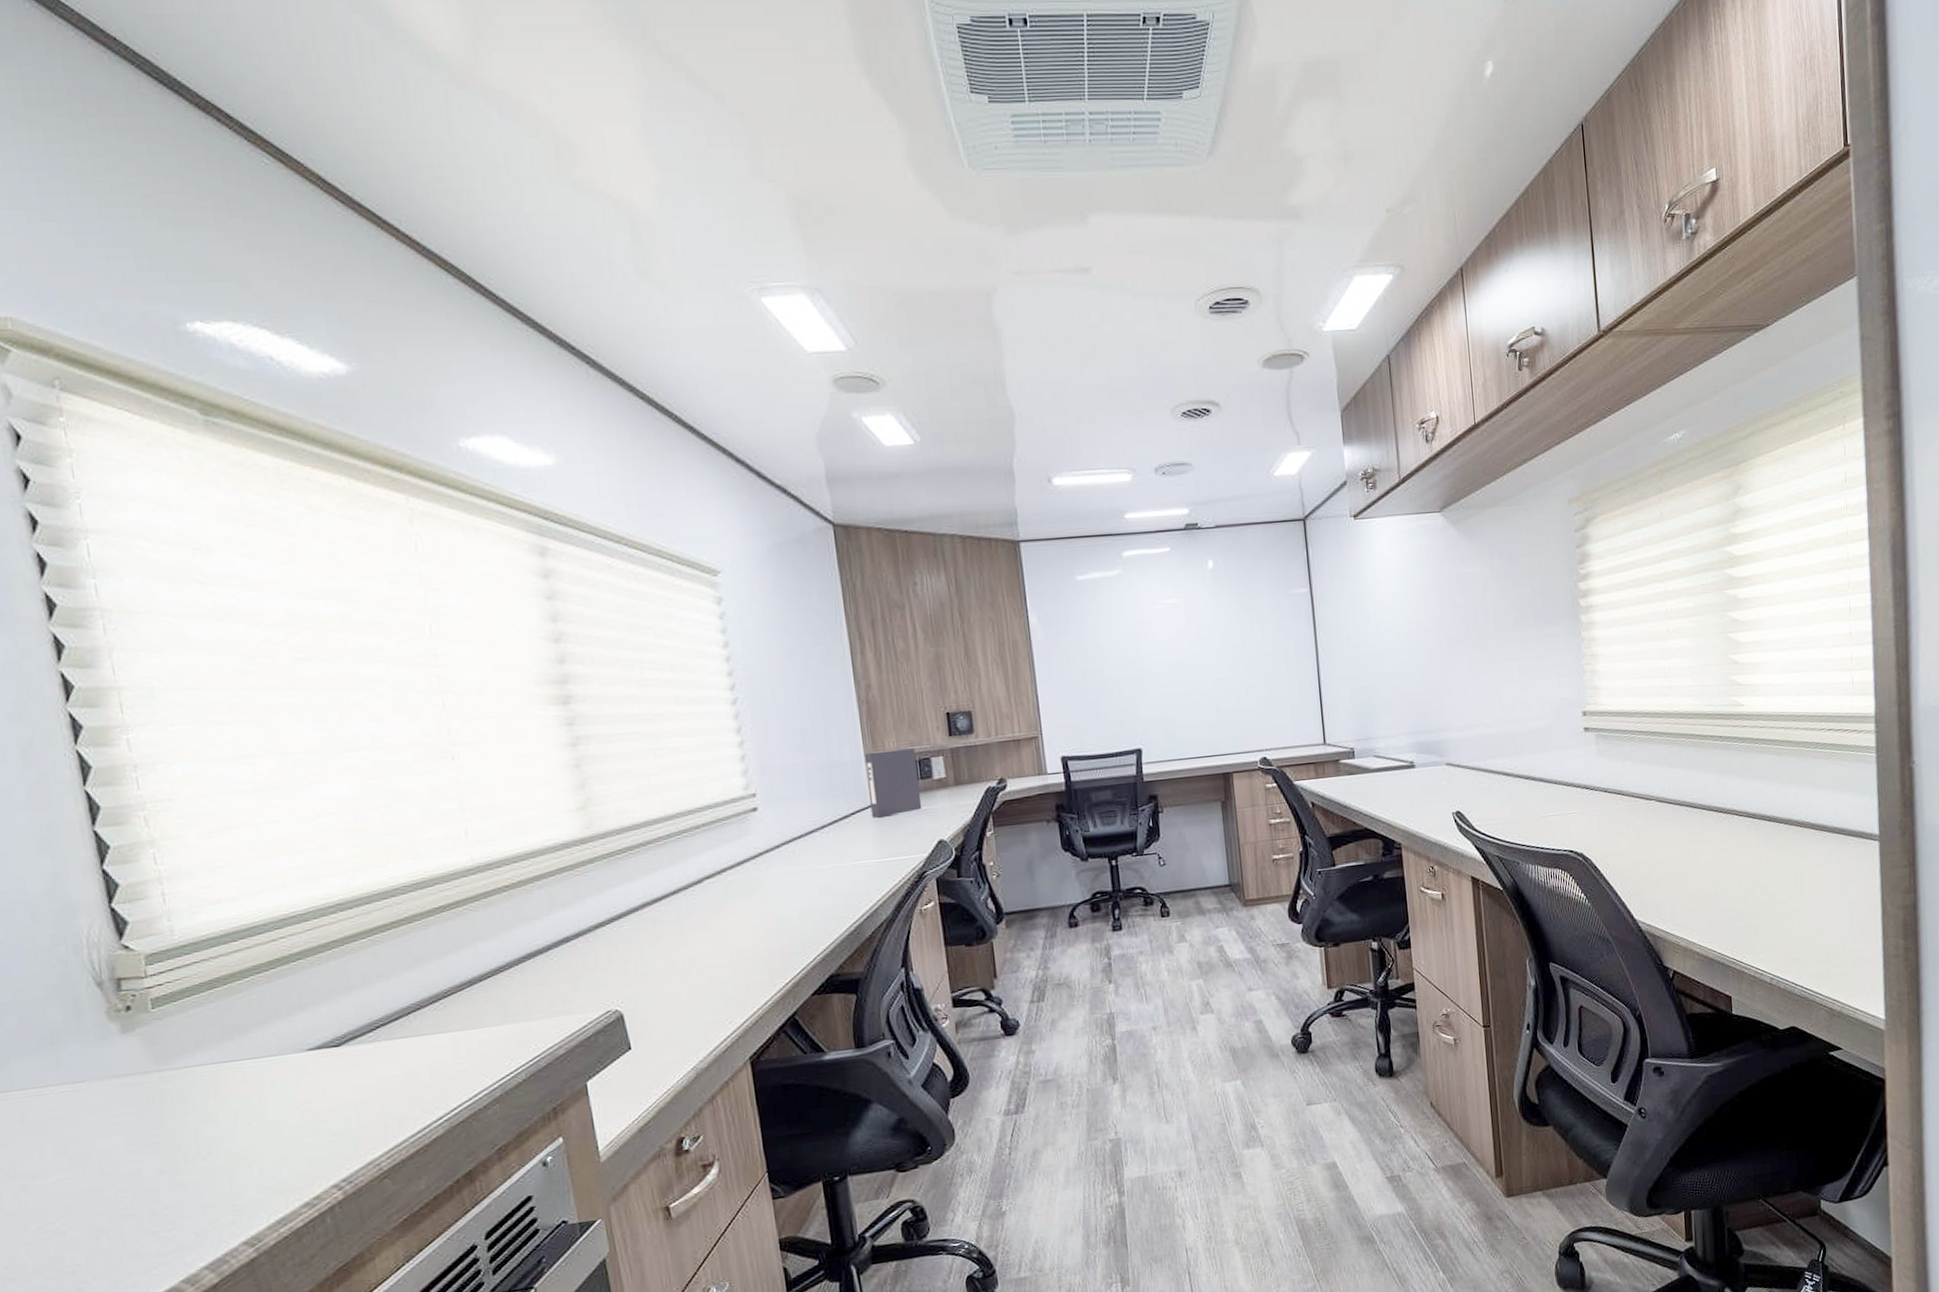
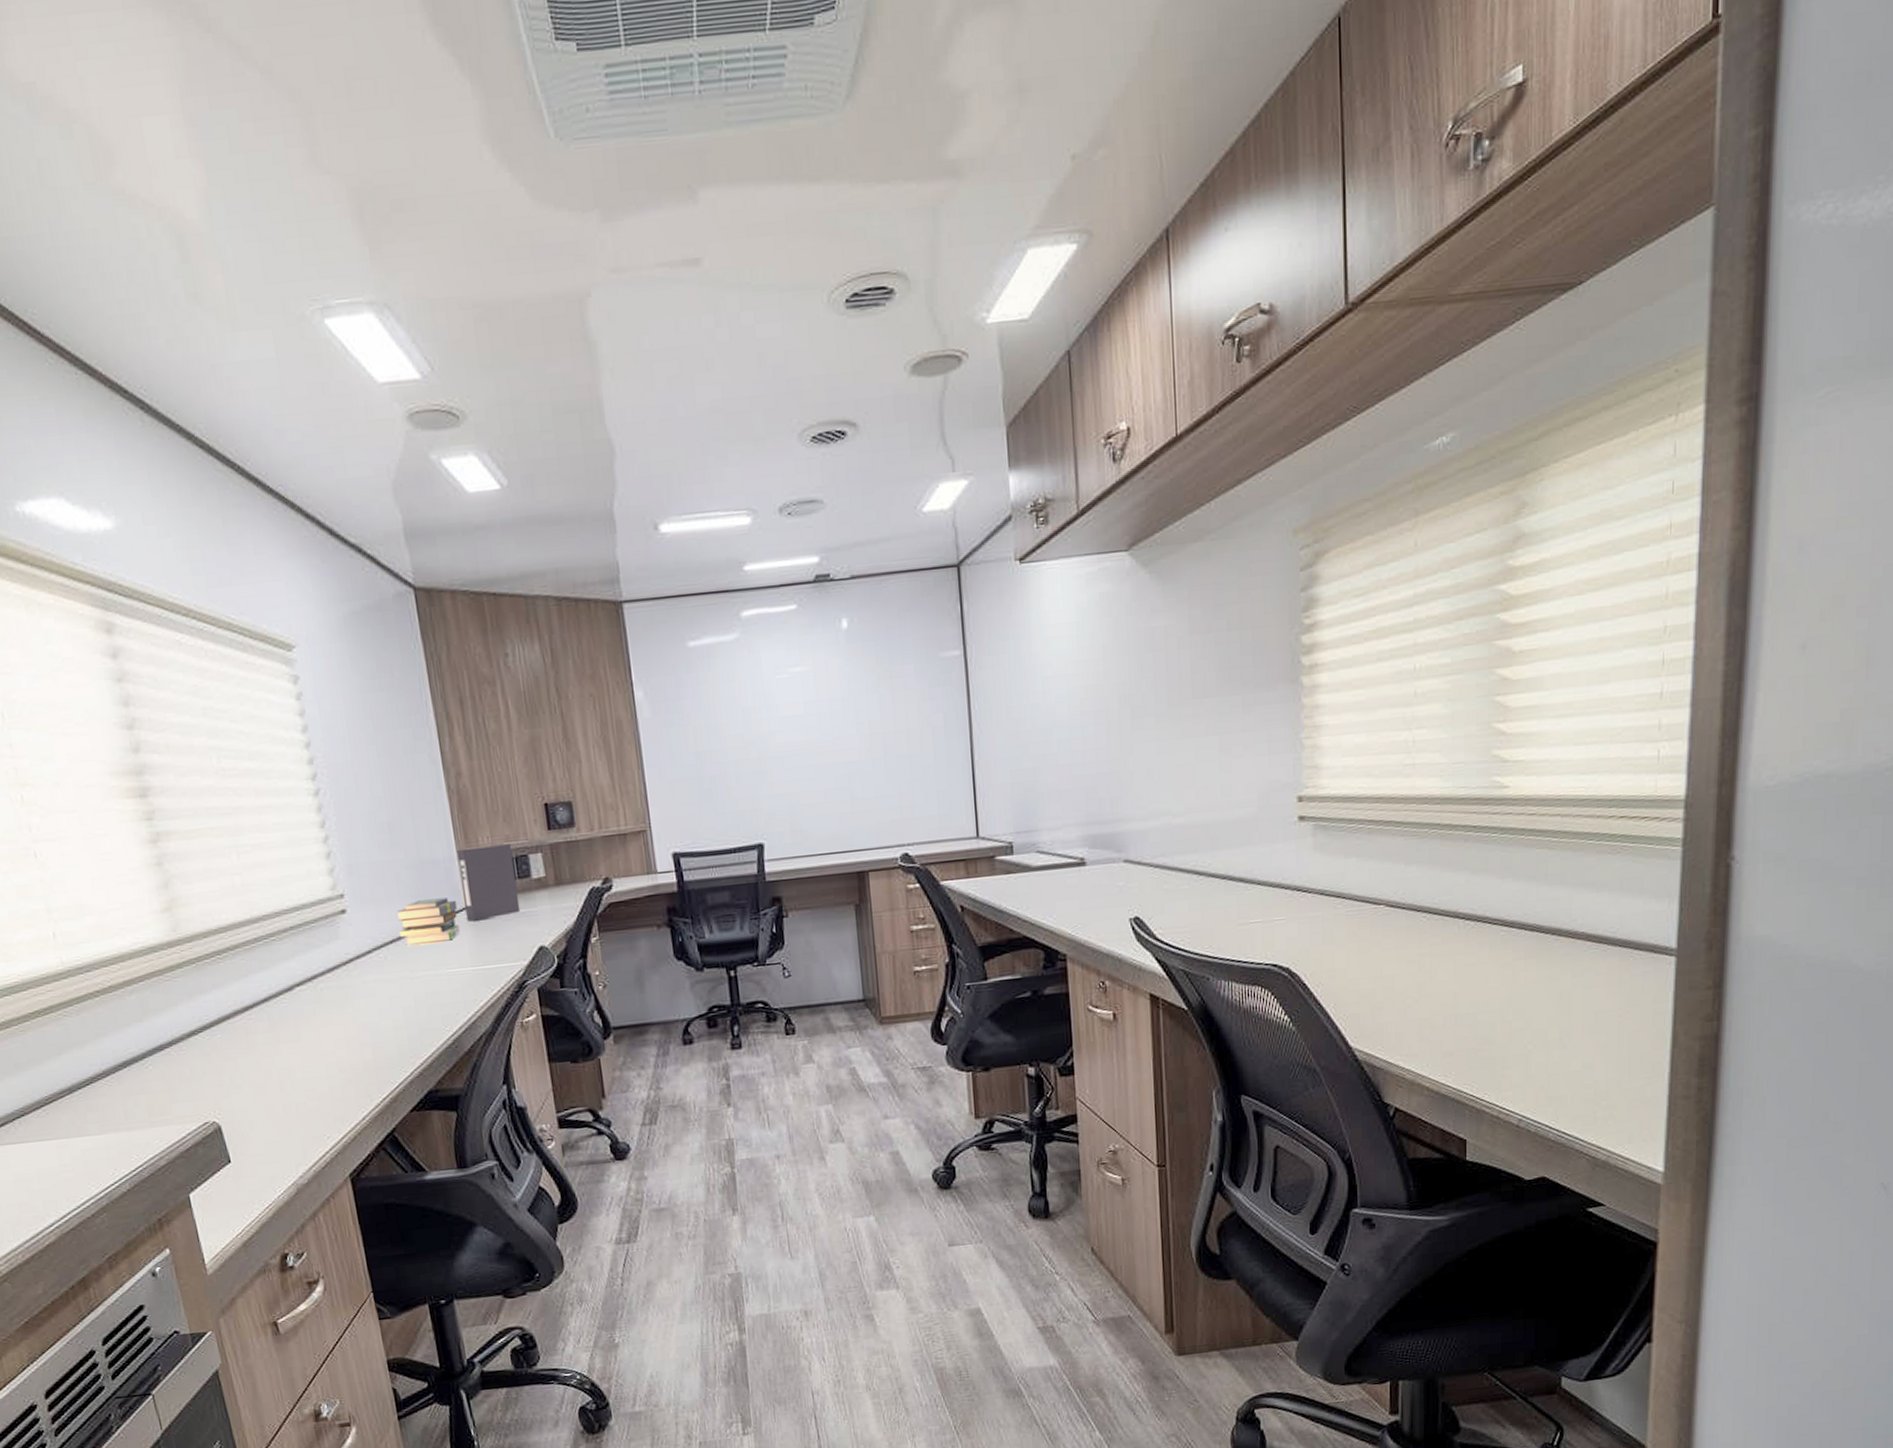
books: none [806,796,866,840] -> present [397,897,461,945]

